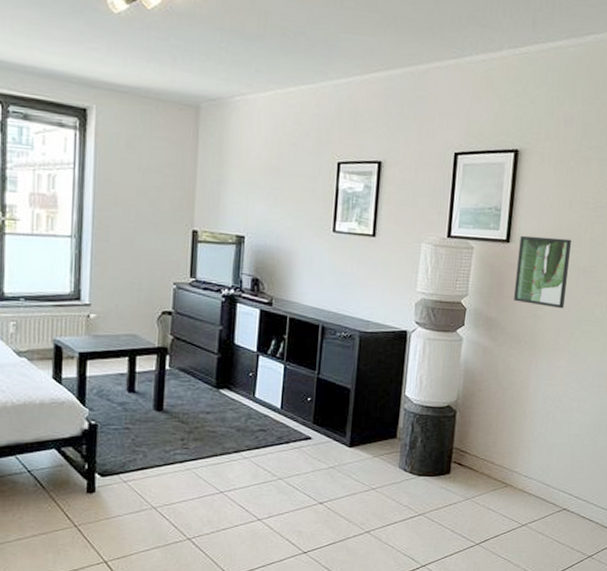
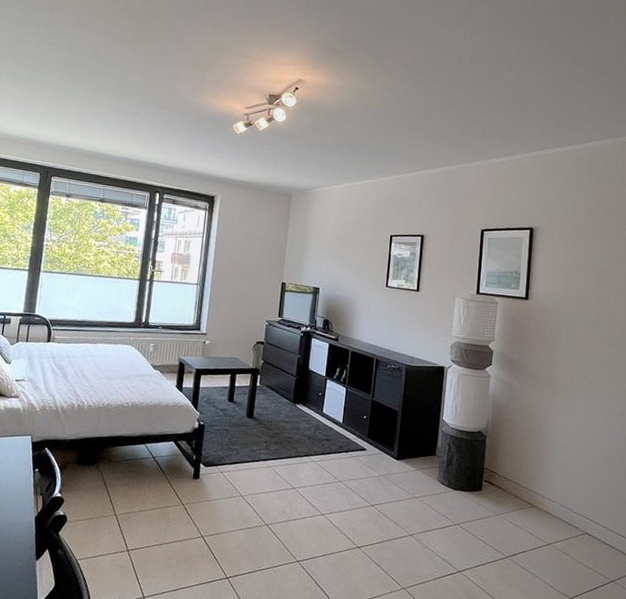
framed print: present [514,235,572,309] -> none [533,294,582,356]

